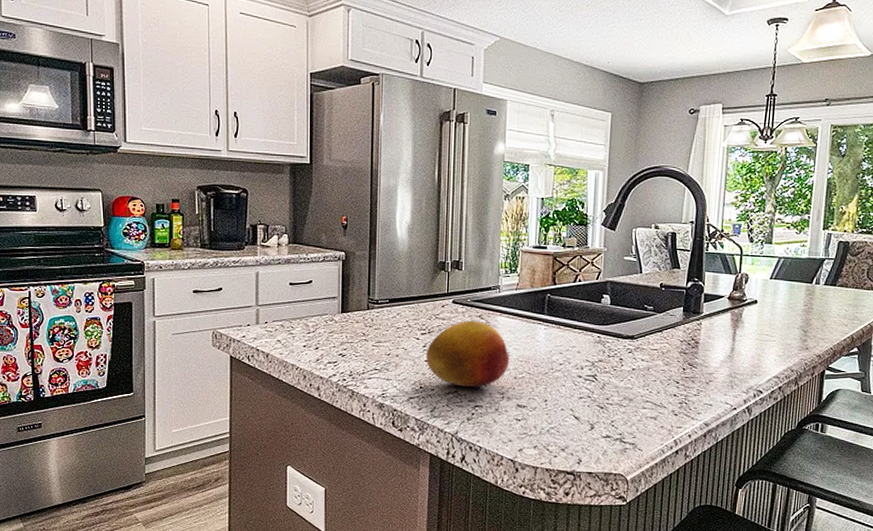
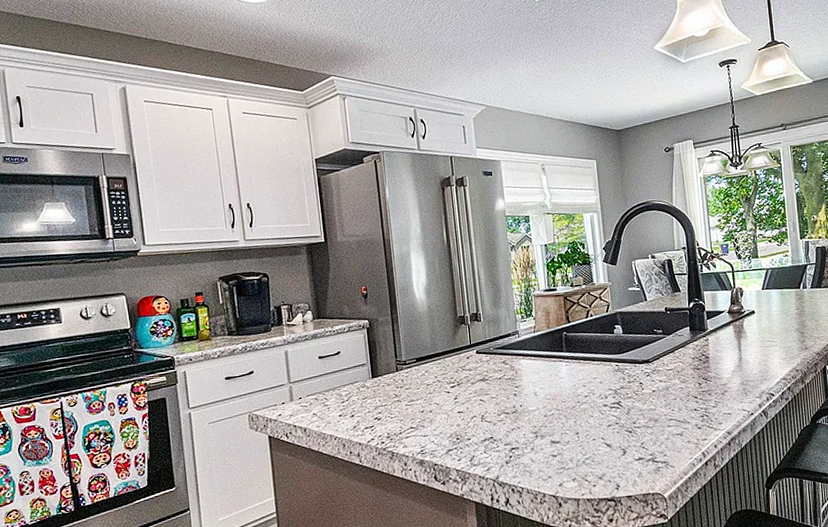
fruit: present [426,320,510,387] -> none [457,367,538,432]

